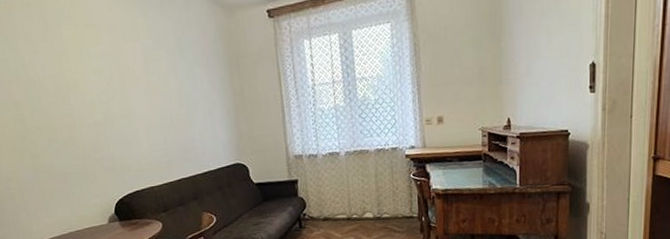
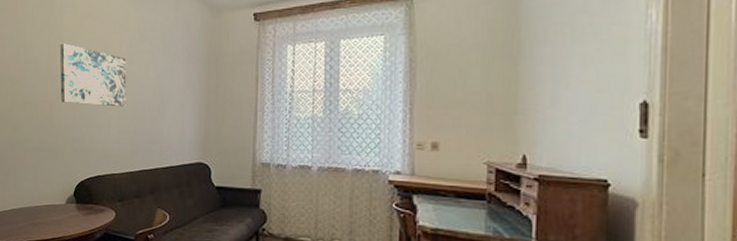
wall art: none [64,58,152,123] -> present [59,43,126,107]

